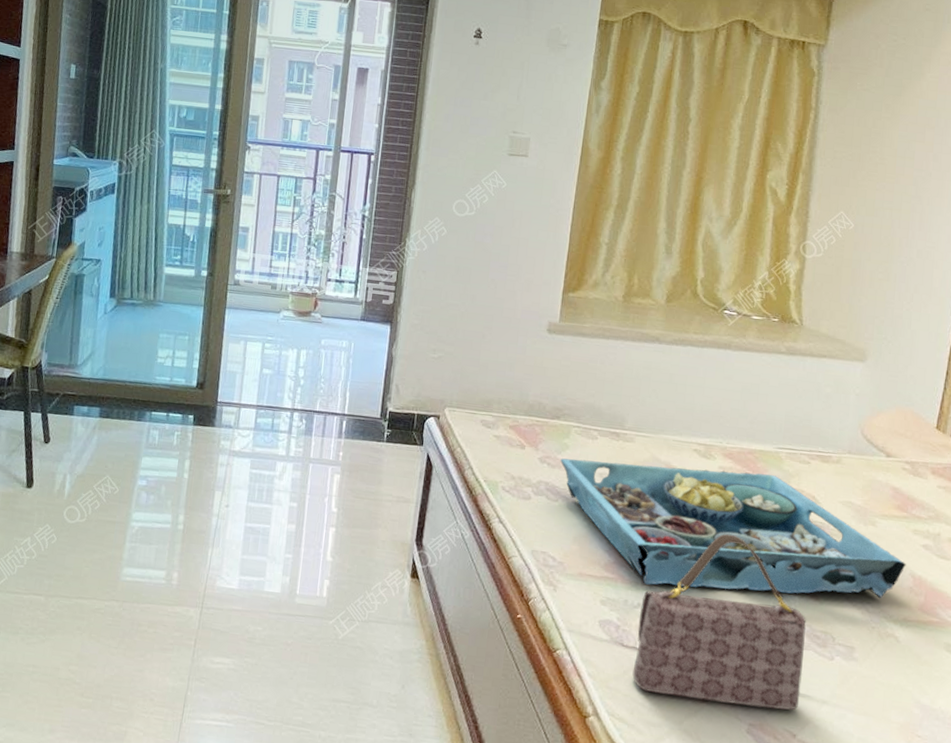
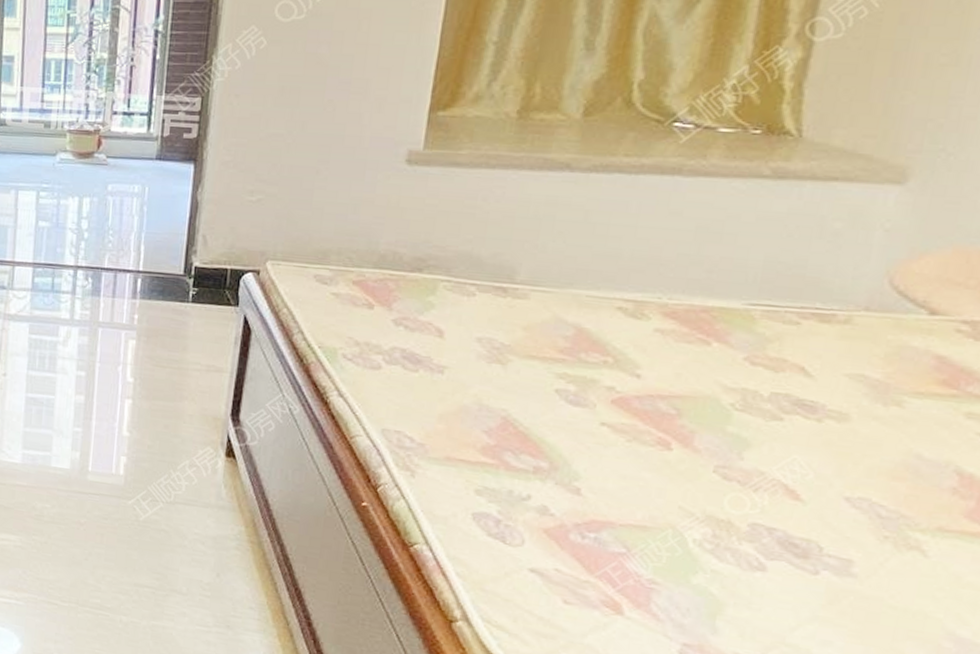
serving tray: present [560,458,906,599] -> none [422,320,950,502]
handbag: present [632,534,807,710] -> none [517,413,779,632]

